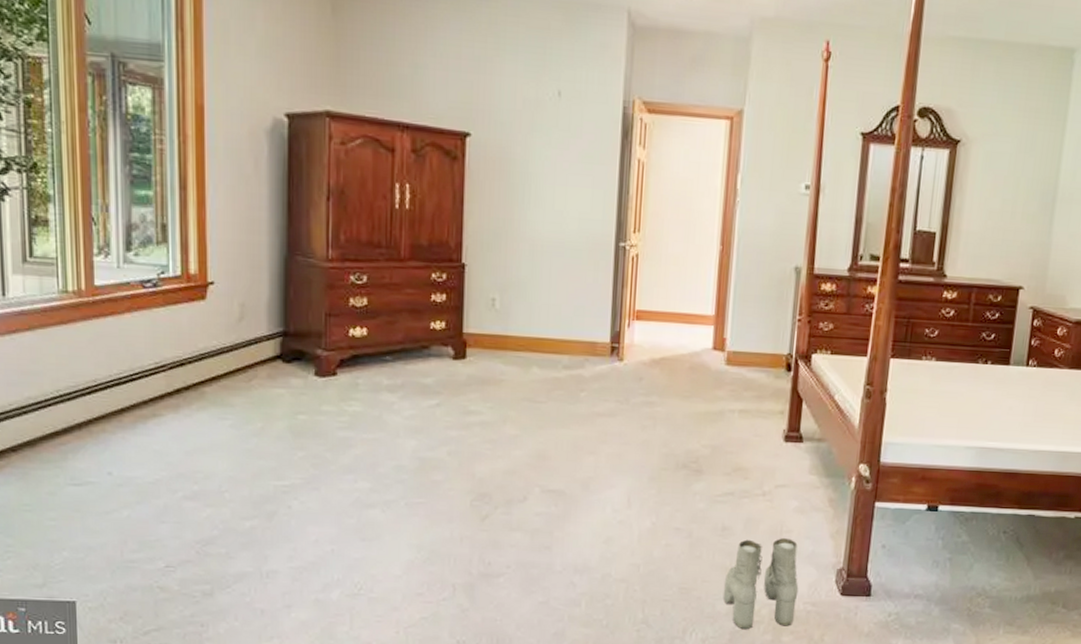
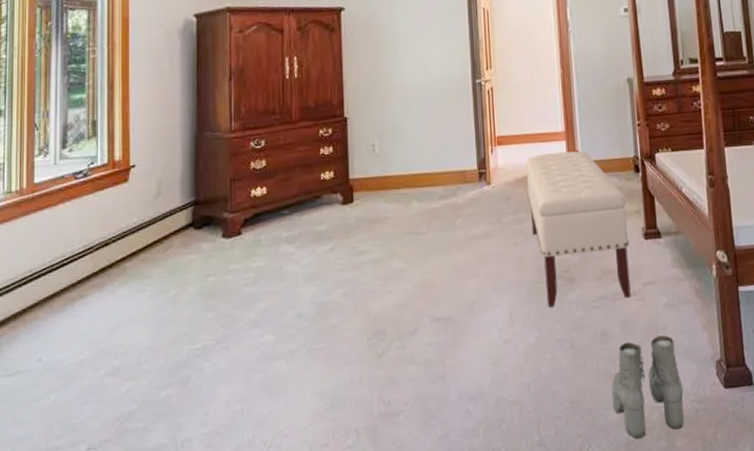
bench: none [662,336,771,497] -> present [525,151,631,307]

